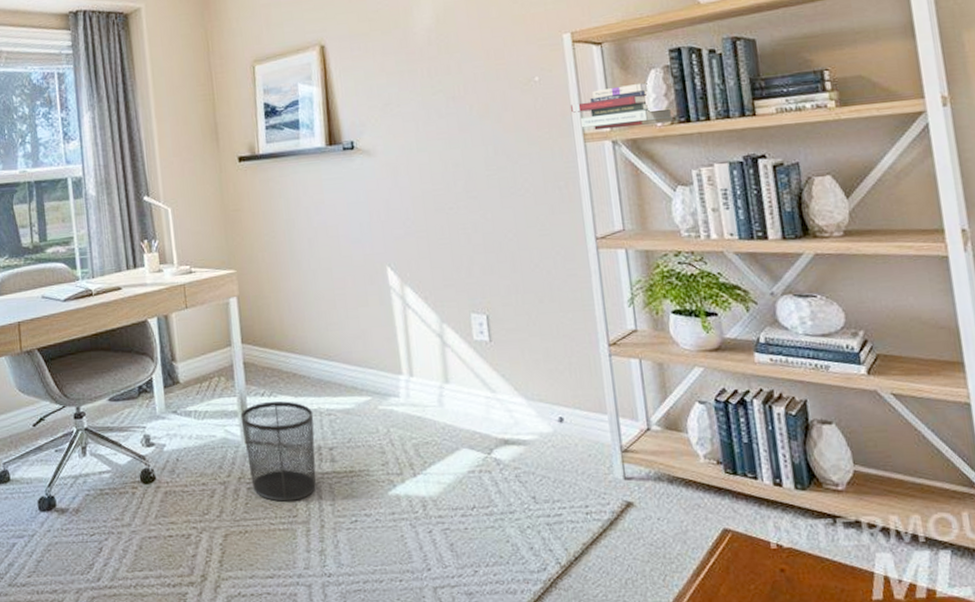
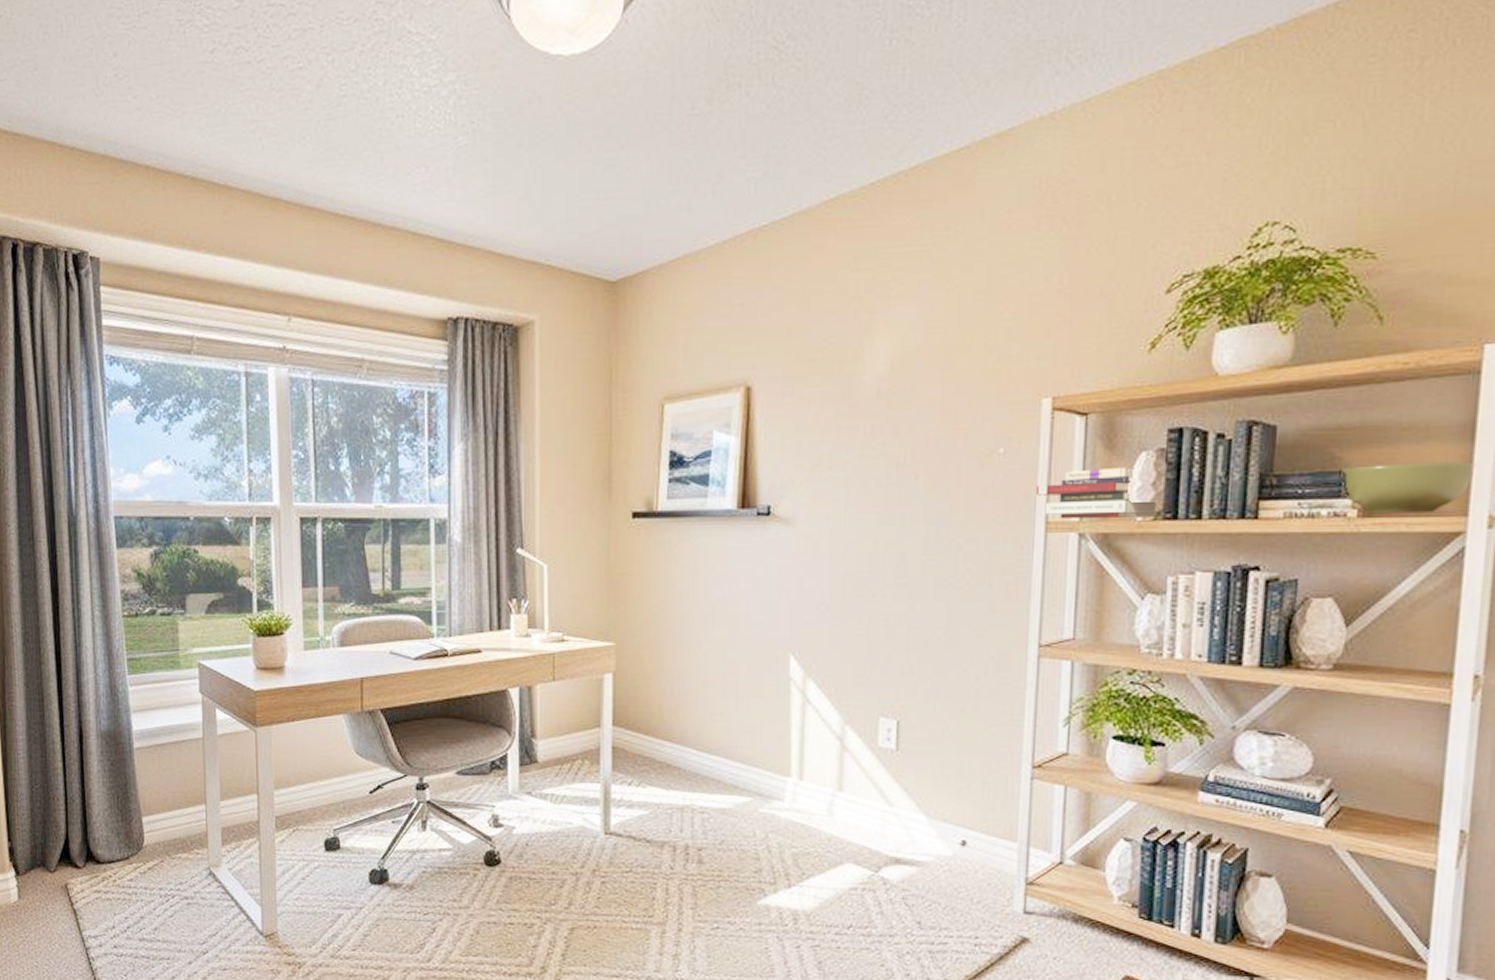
waste bin: present [240,401,316,502] -> none [602,792,683,900]
bowl: none [815,54,921,104] -> present [1341,461,1476,514]

